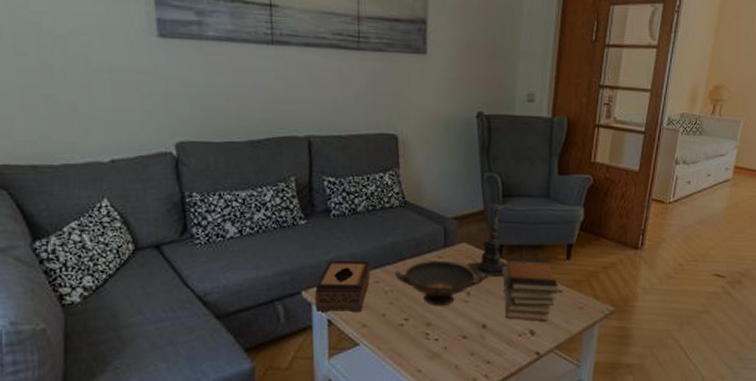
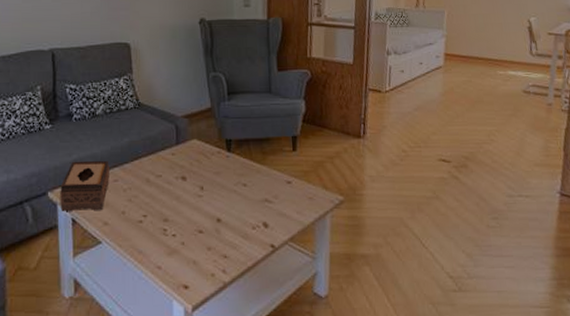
decorative bowl: present [395,261,485,306] -> none [132,158,217,202]
candle holder: present [468,198,507,277] -> none [200,96,237,171]
book stack: present [503,257,558,320] -> none [233,151,287,213]

